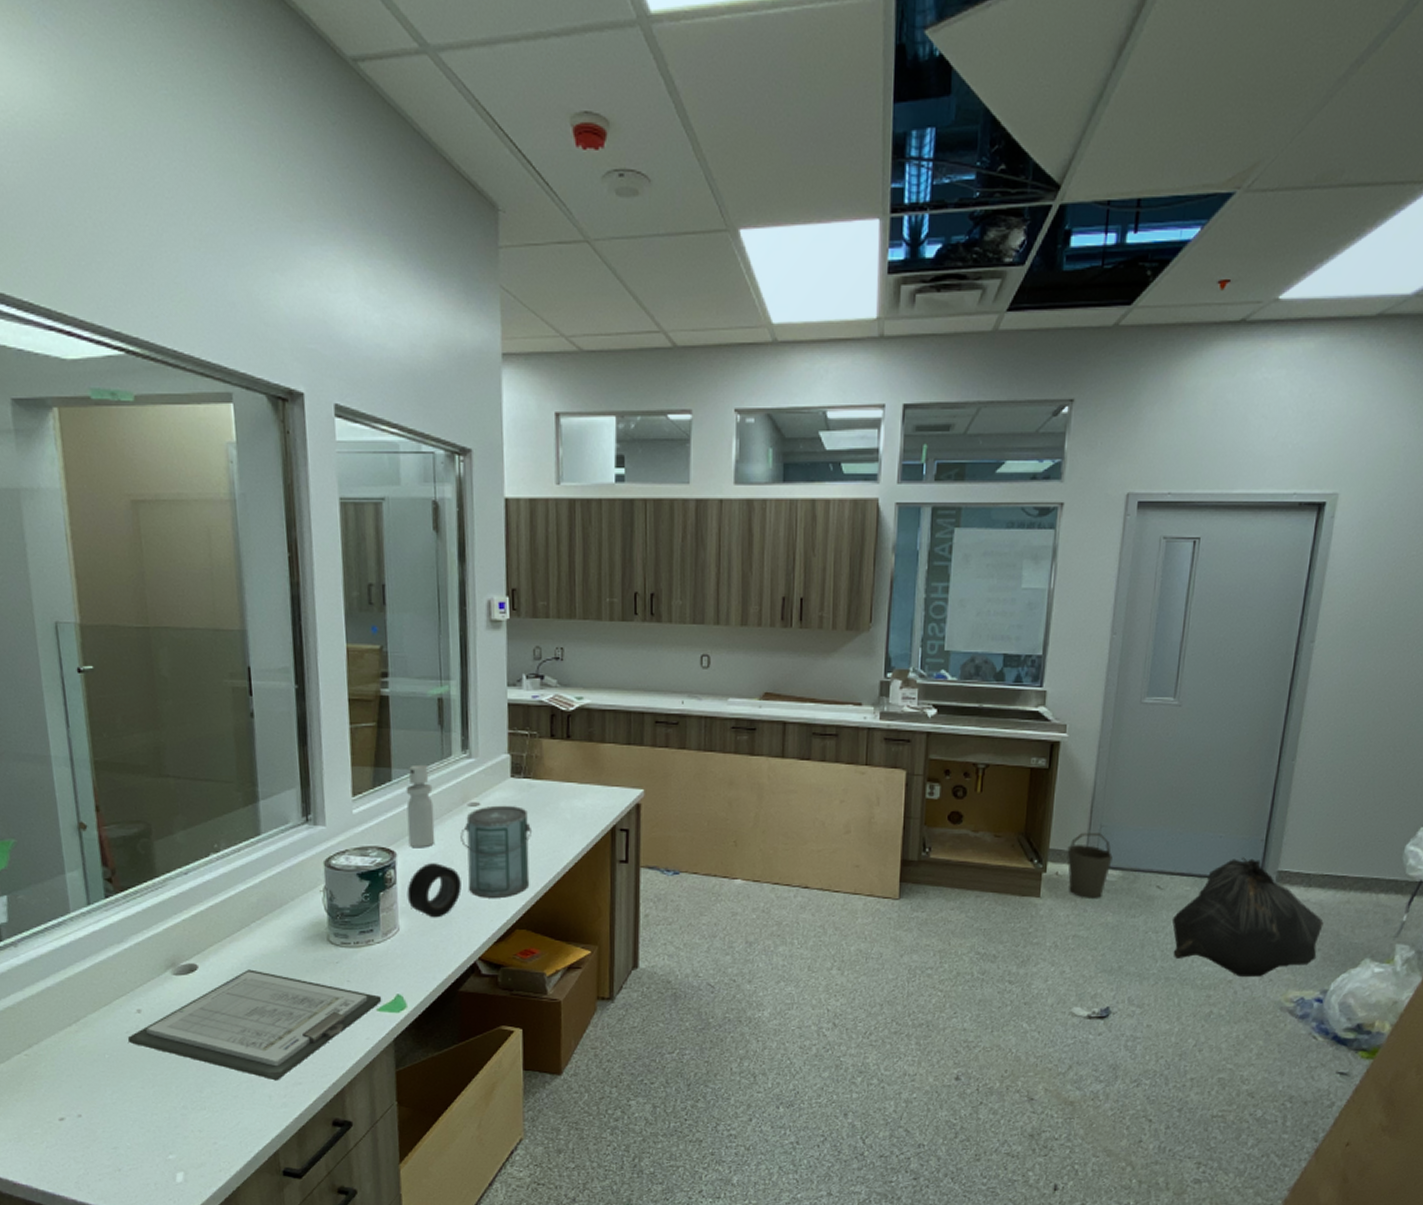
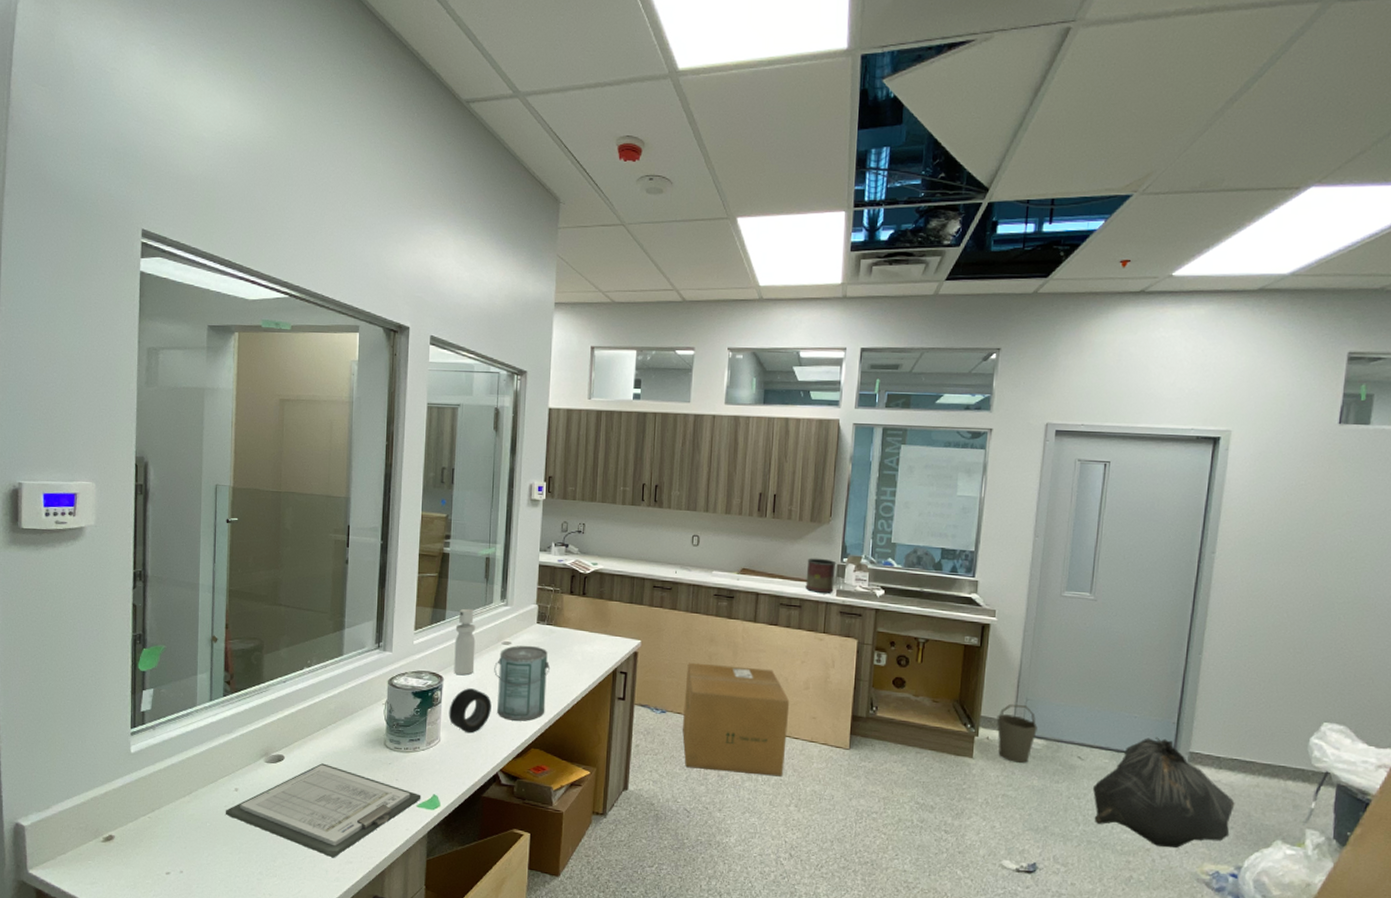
box: none [701,811,828,937] -> present [683,662,790,777]
paint can: none [842,675,879,717] -> present [805,558,837,593]

